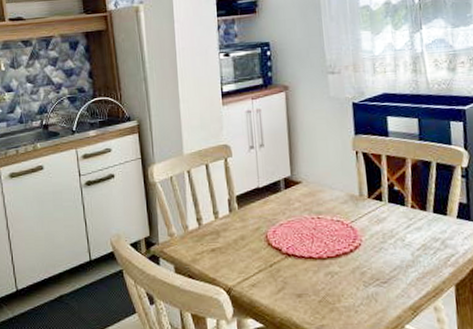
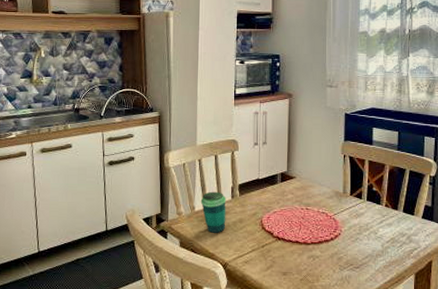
cup: none [194,206,226,254] -> present [200,191,226,233]

